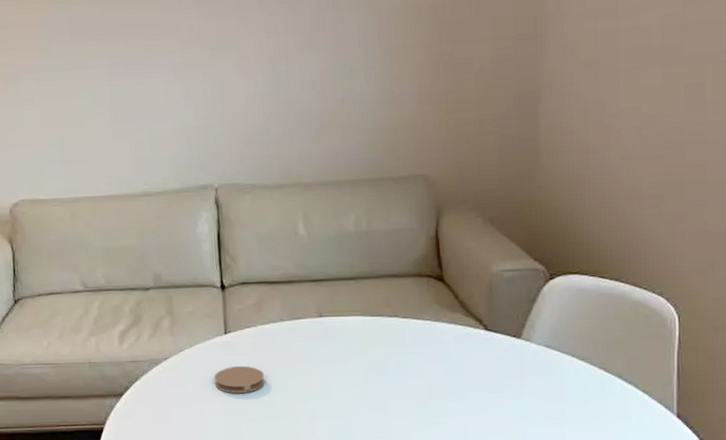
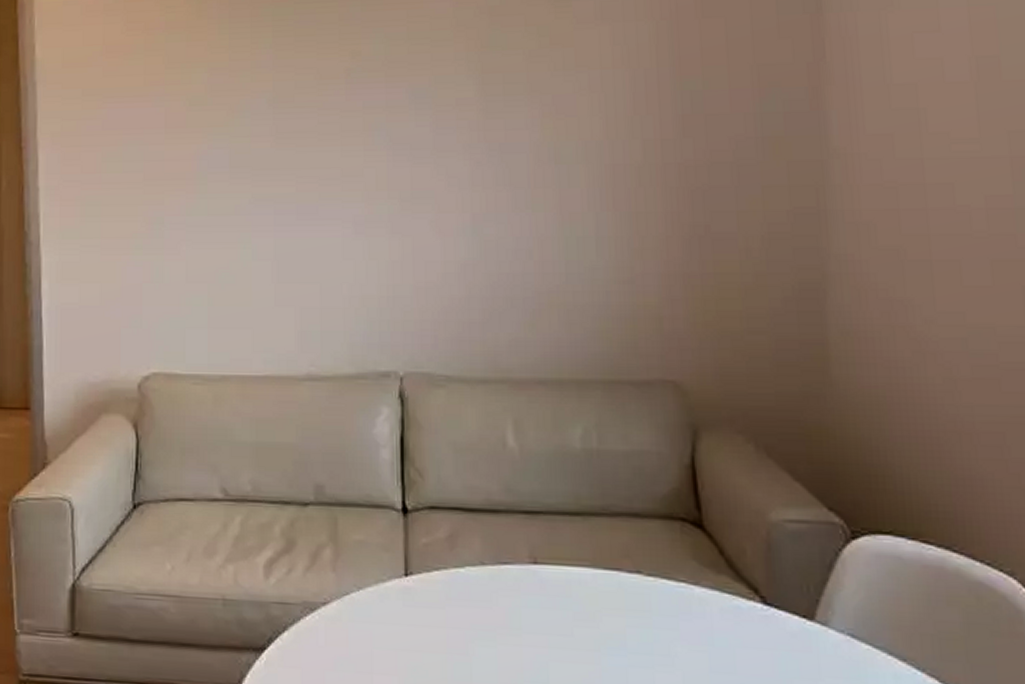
coaster: present [214,365,265,393] -> none [388,622,458,663]

